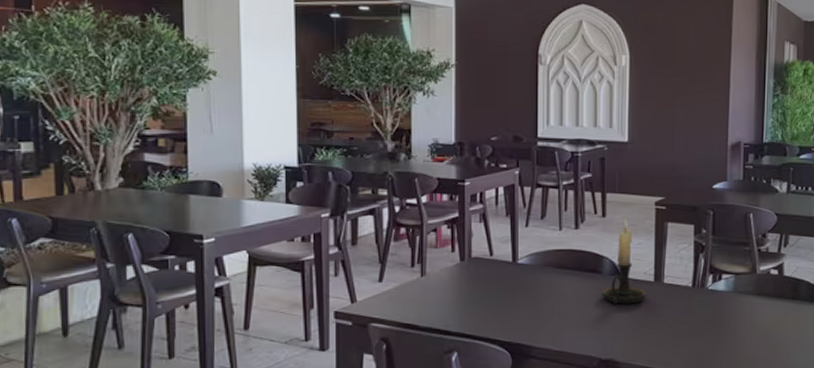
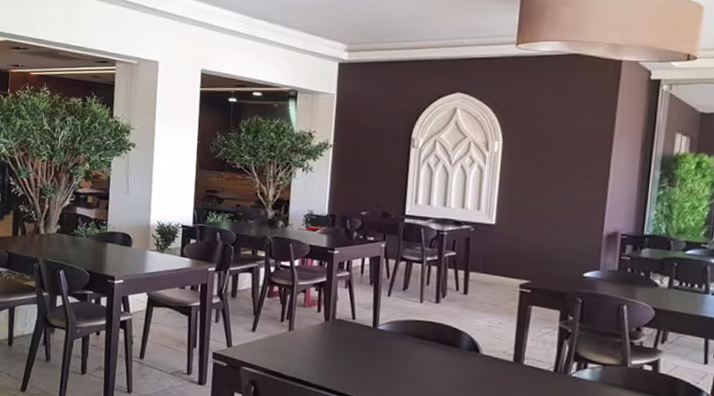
candle holder: present [602,217,647,304] -> none [458,296,505,381]

